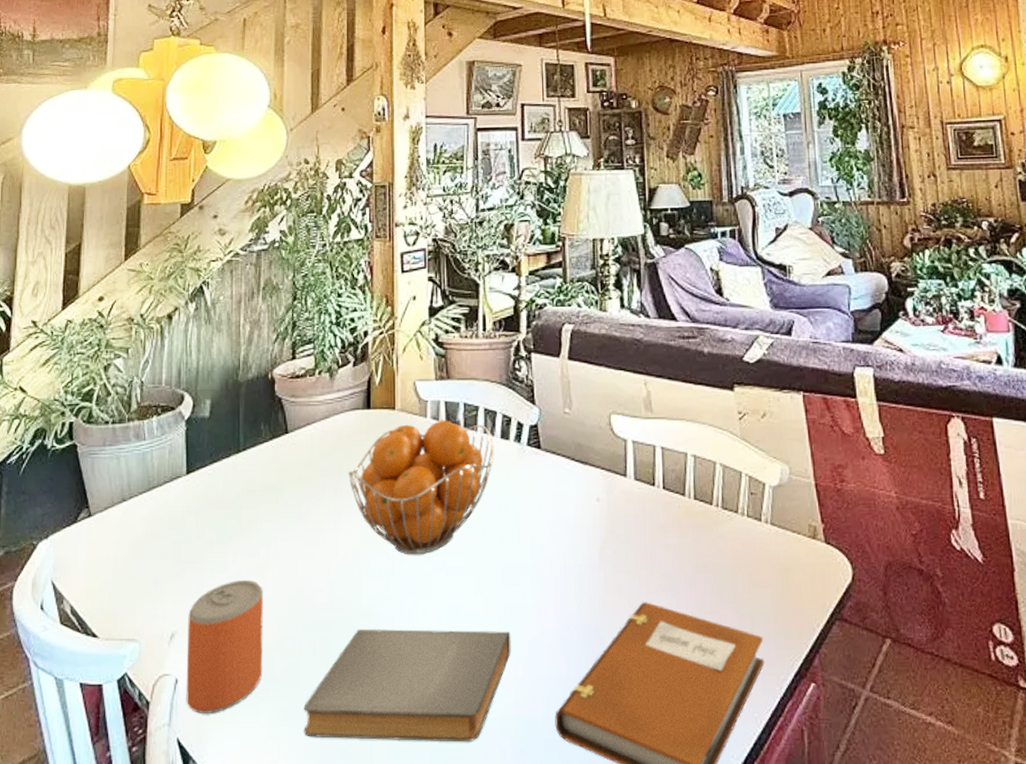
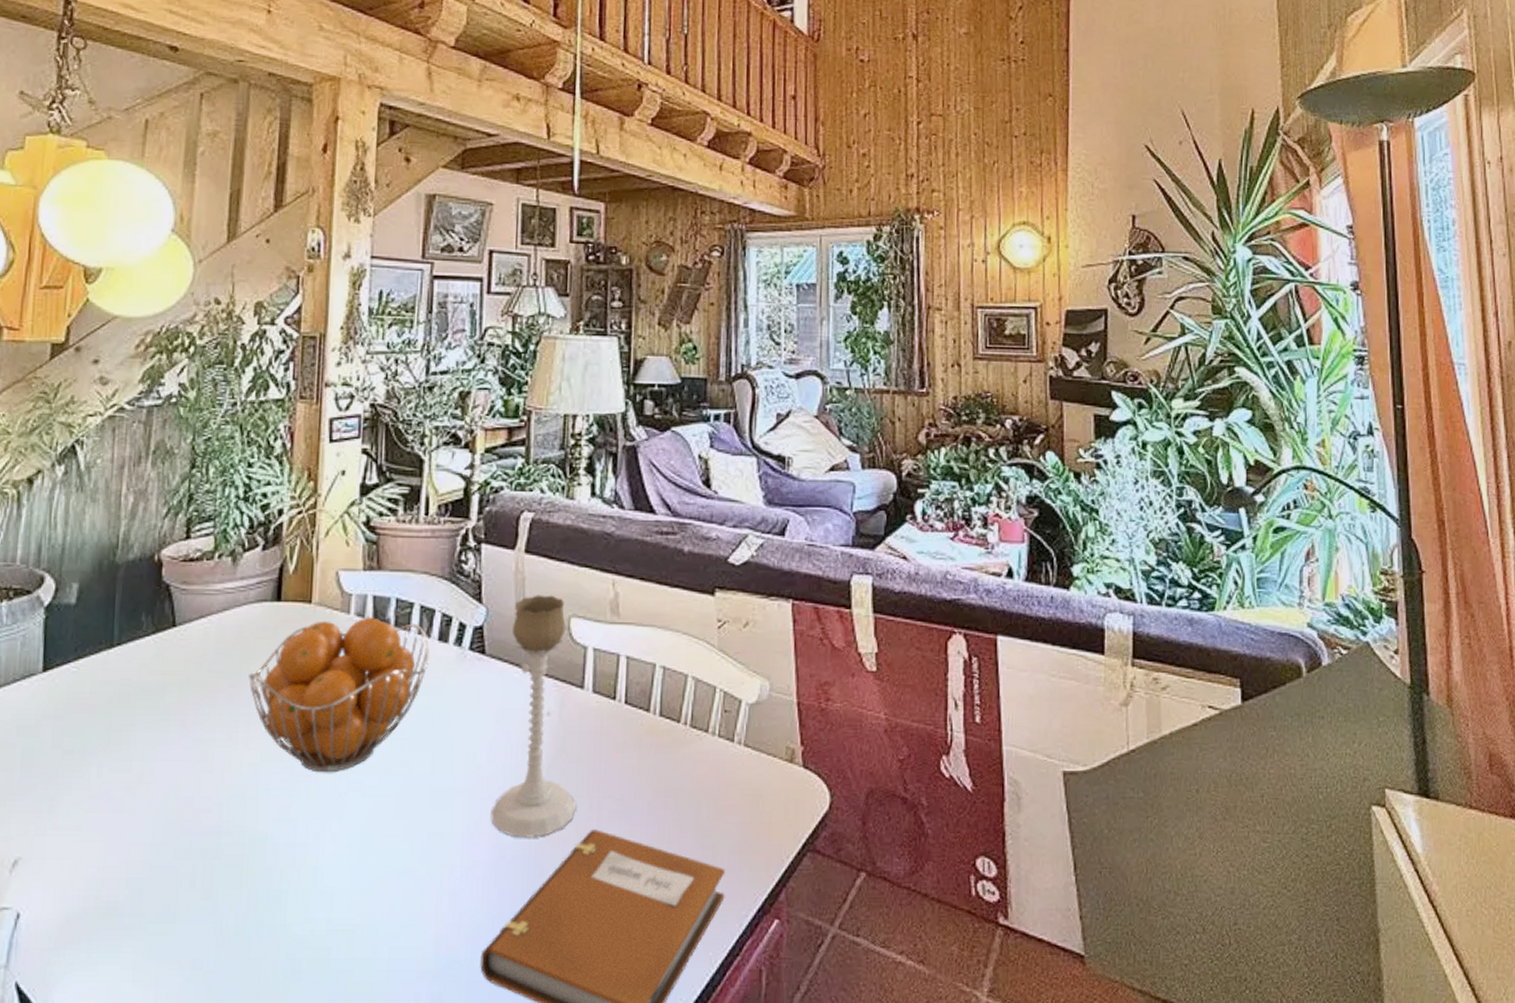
beverage can: present [186,579,264,715] -> none [29,797,134,955]
book: present [304,628,511,743] -> none [176,856,435,986]
candle holder: none [555,395,628,610] -> present [491,595,577,838]

